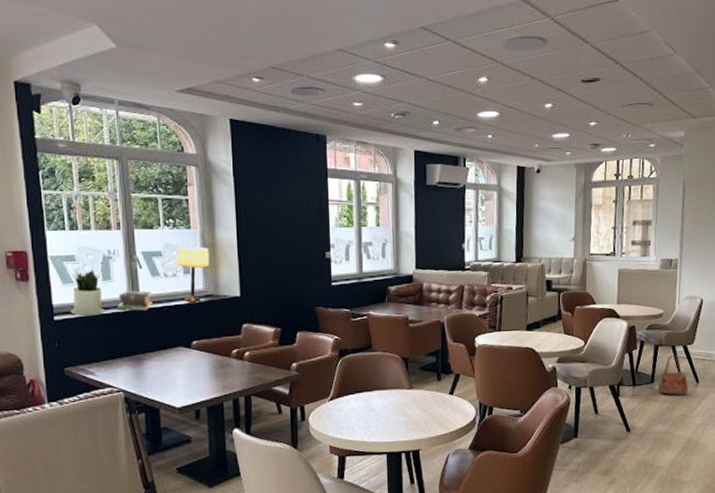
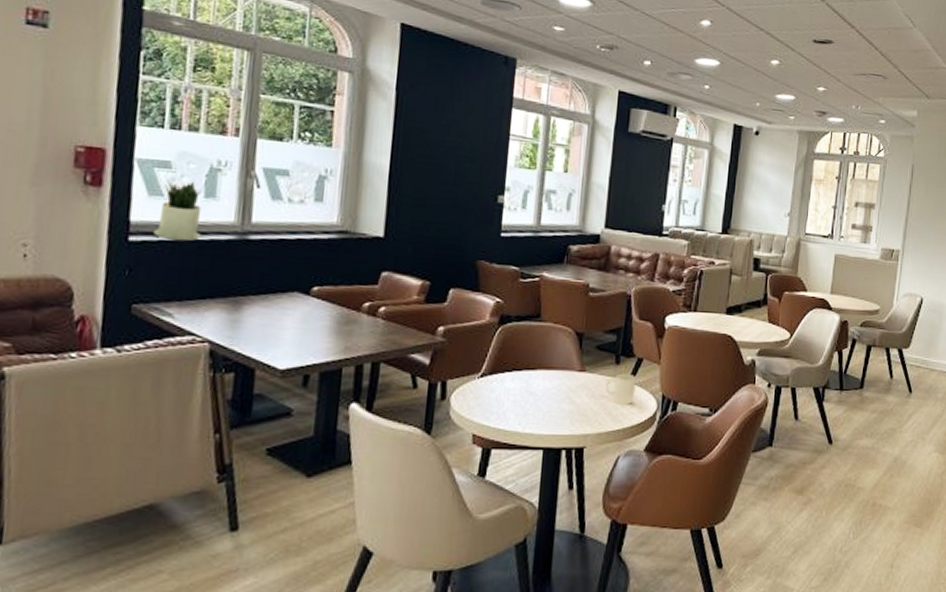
books: present [116,290,152,311] -> none [217,214,268,242]
table lamp: present [176,246,210,303] -> none [307,167,352,239]
cup: none [431,387,457,413] -> present [605,373,637,404]
handbag: present [658,354,689,396] -> none [867,358,901,406]

